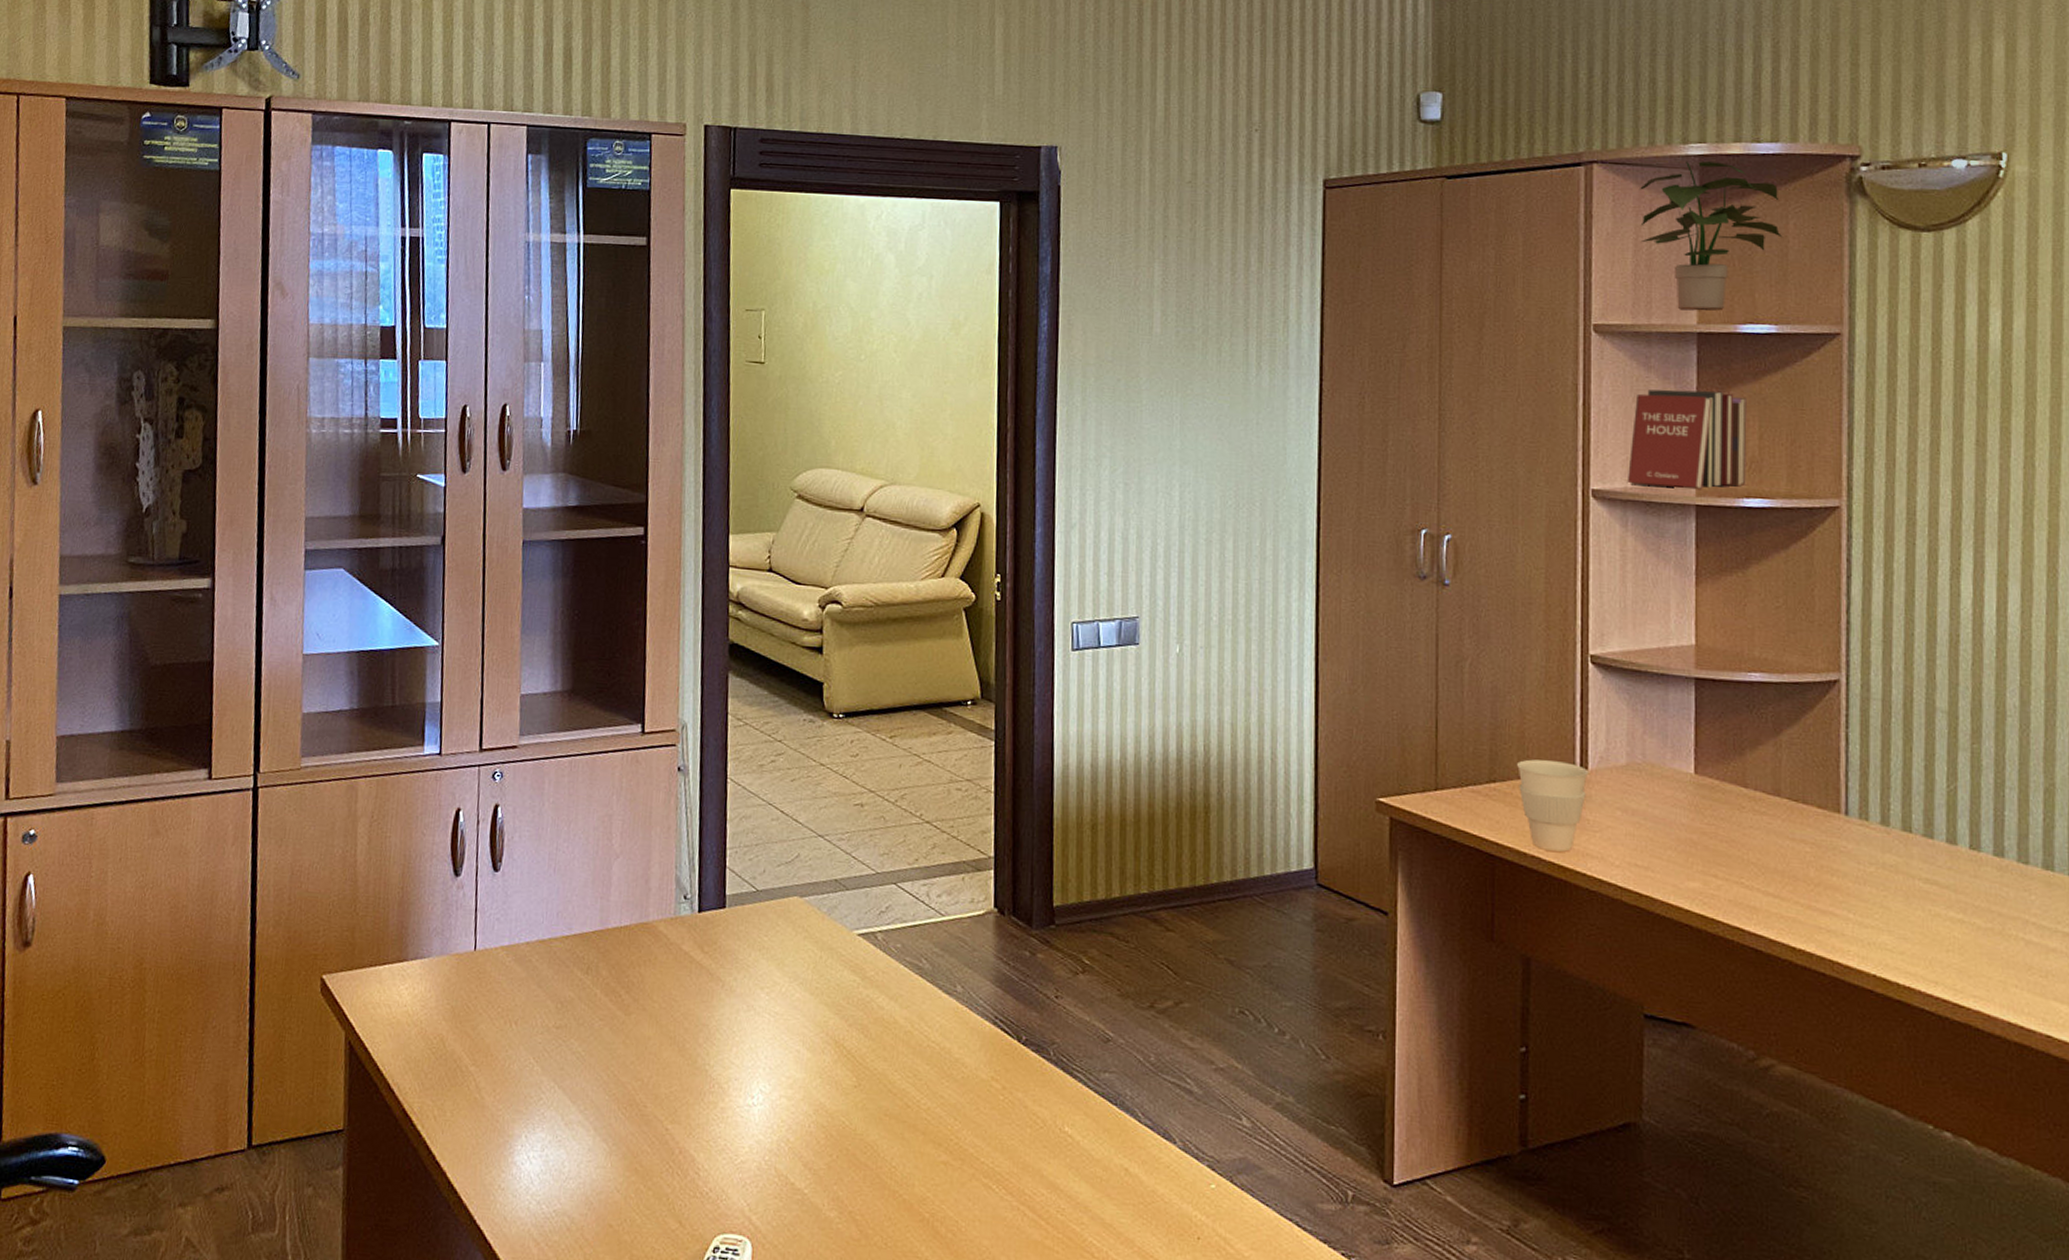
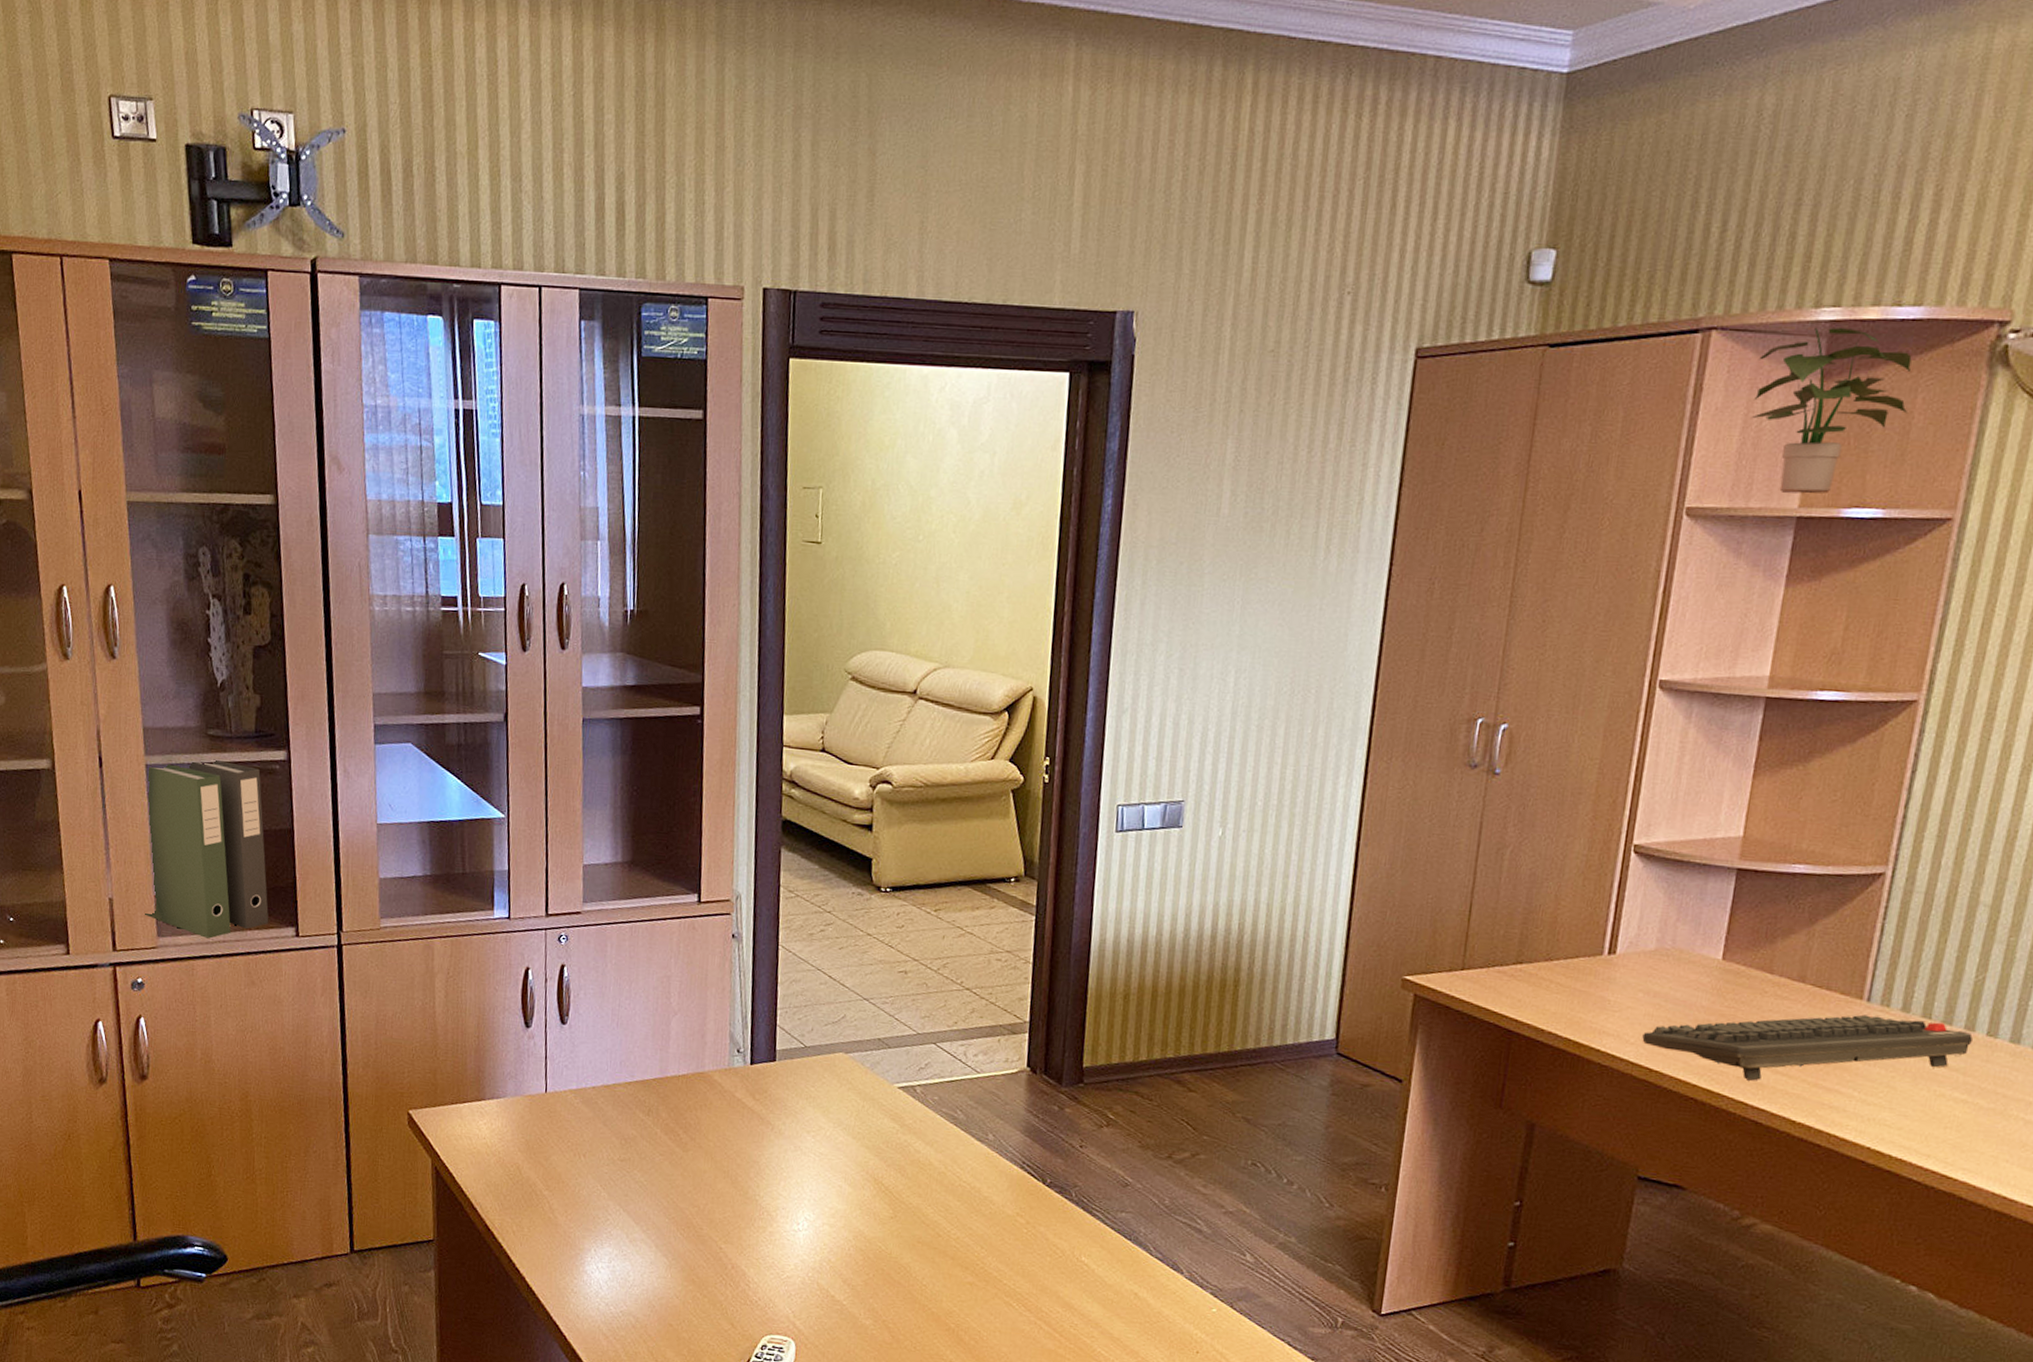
binder: none [44,588,182,784] -> present [145,759,269,939]
cup: present [1516,759,1589,853] -> none [1544,943,1617,1030]
books: present [1627,389,1747,490] -> none [1697,577,1838,682]
computer keyboard: none [1627,829,1956,904] -> present [1642,1014,1973,1081]

